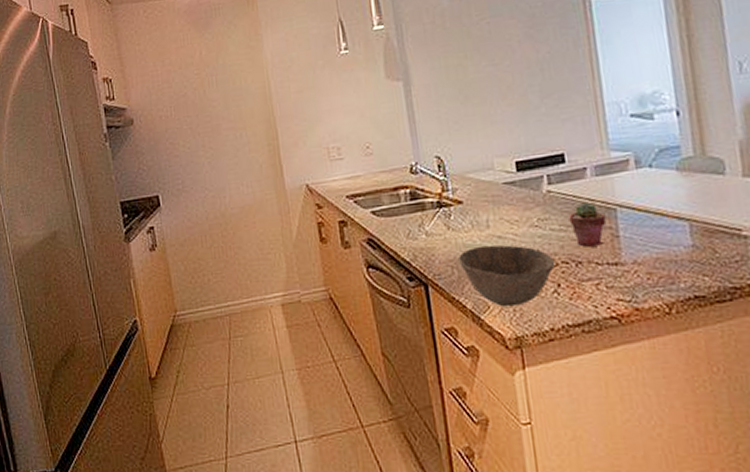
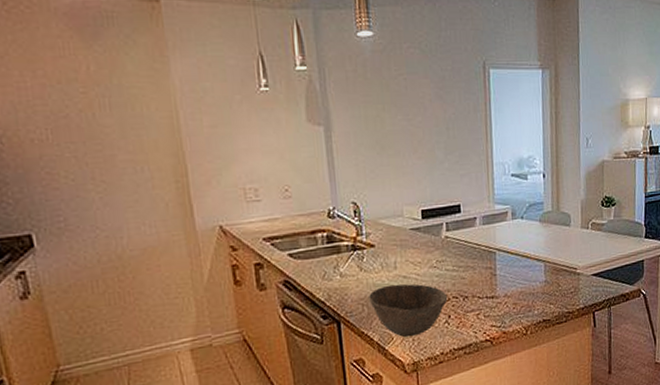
potted succulent: present [568,202,607,247] -> none [460,246,488,284]

